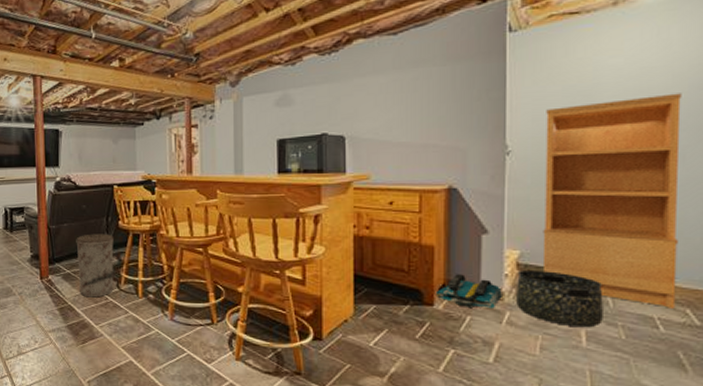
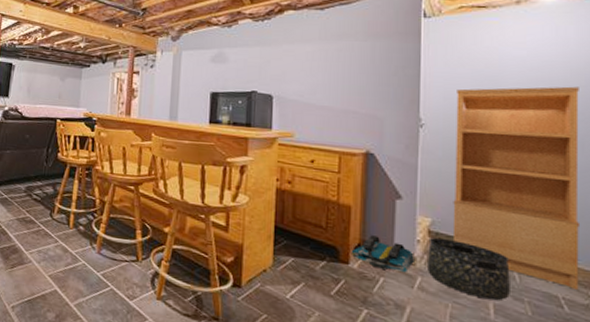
trash can: present [76,234,114,298] -> none [14,162,52,224]

